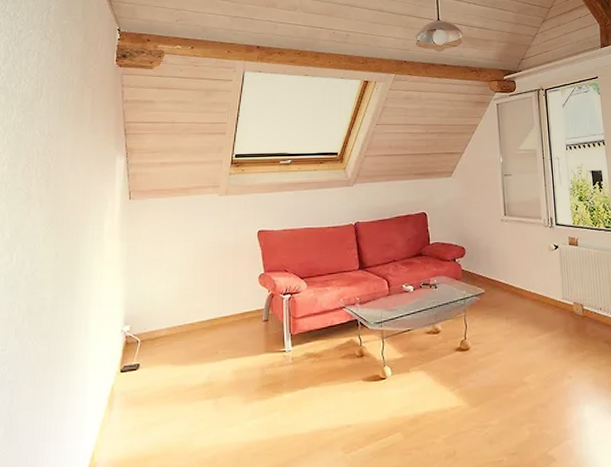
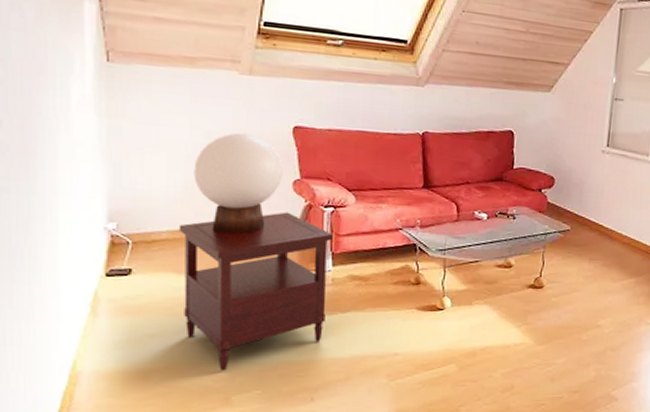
side table: none [174,302,291,453] -> present [178,212,333,371]
table lamp: none [186,241,251,325] -> present [193,132,283,234]

